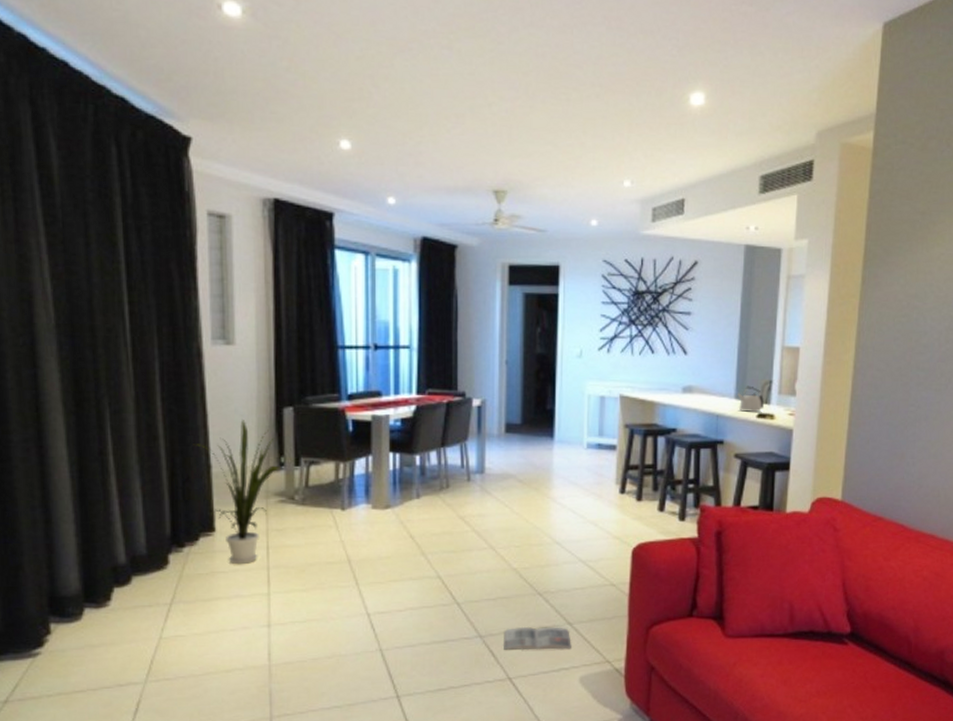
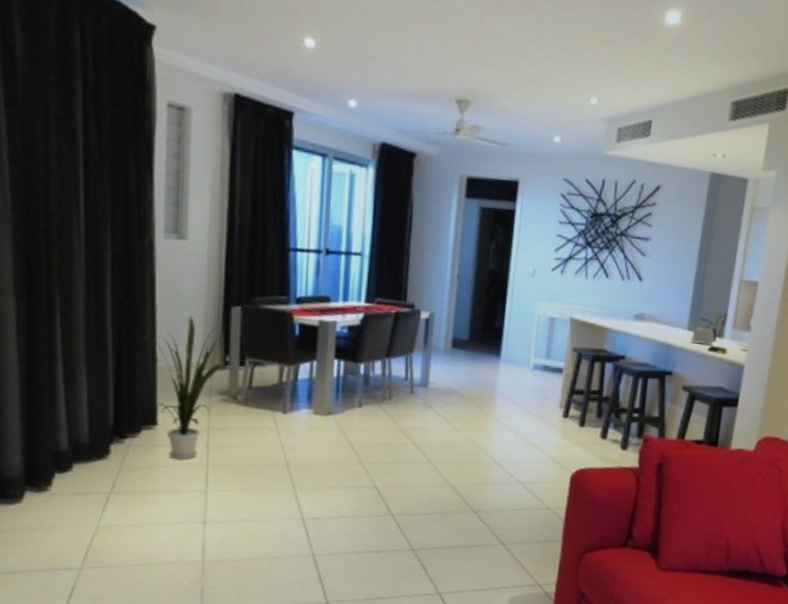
magazine: present [502,626,571,651] -> none [434,543,503,569]

